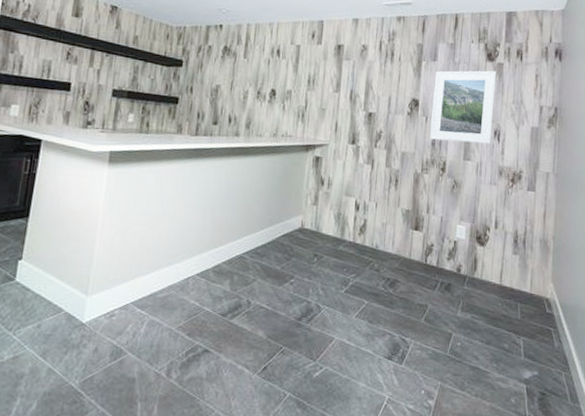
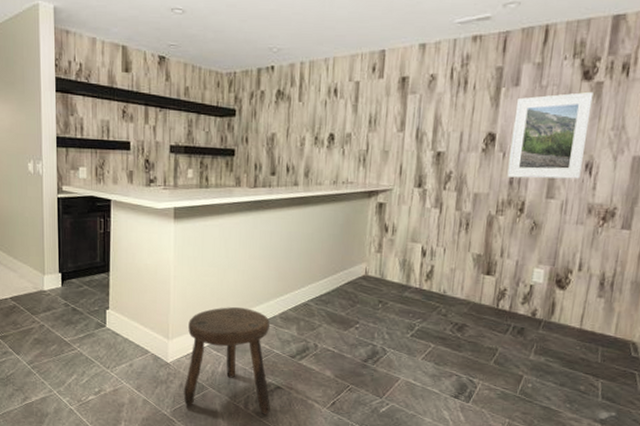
stool: none [97,258,202,383] -> present [183,306,270,414]

